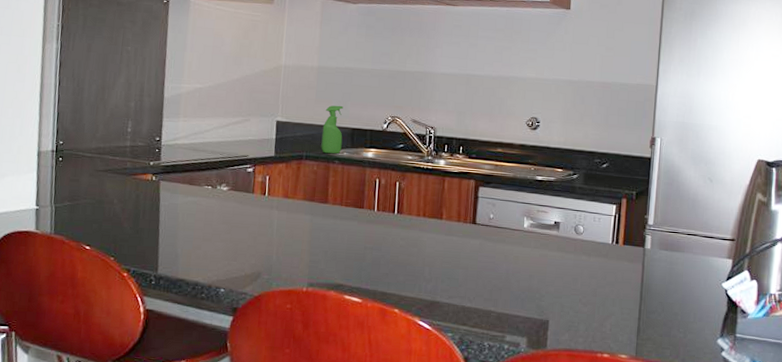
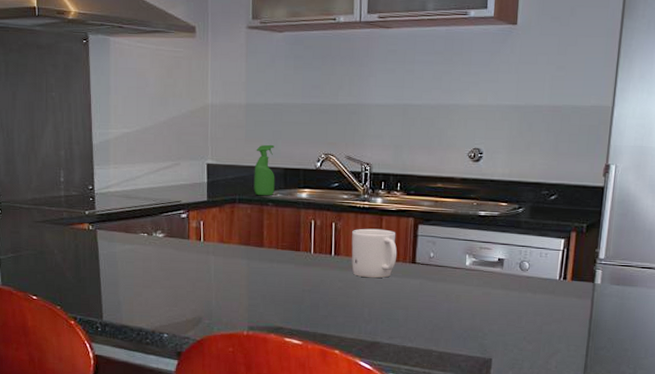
mug: none [413,188,459,238] -> present [351,228,398,279]

